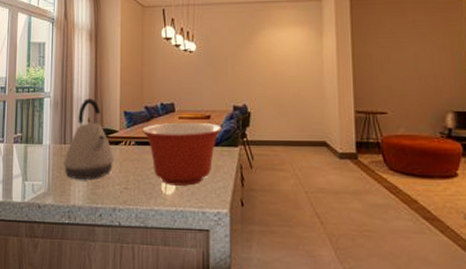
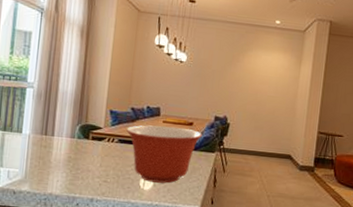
kettle: present [63,98,114,179] -> none [42,93,96,171]

